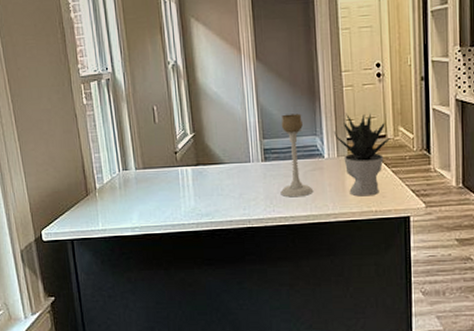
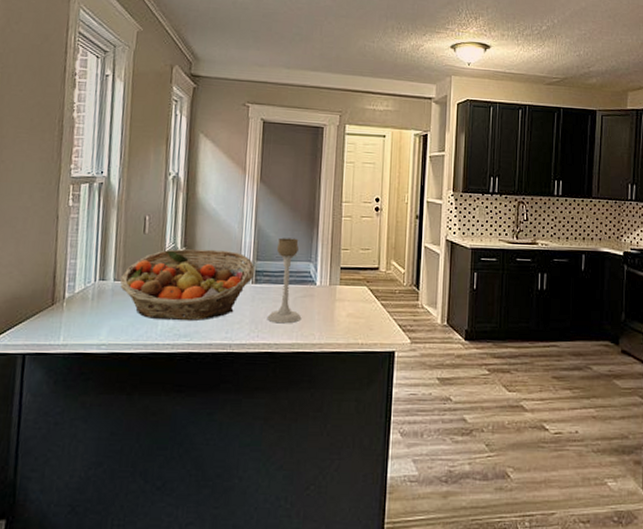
fruit basket: none [140,132,263,202] -> present [119,248,255,322]
potted plant: present [333,113,393,197] -> none [328,242,385,328]

